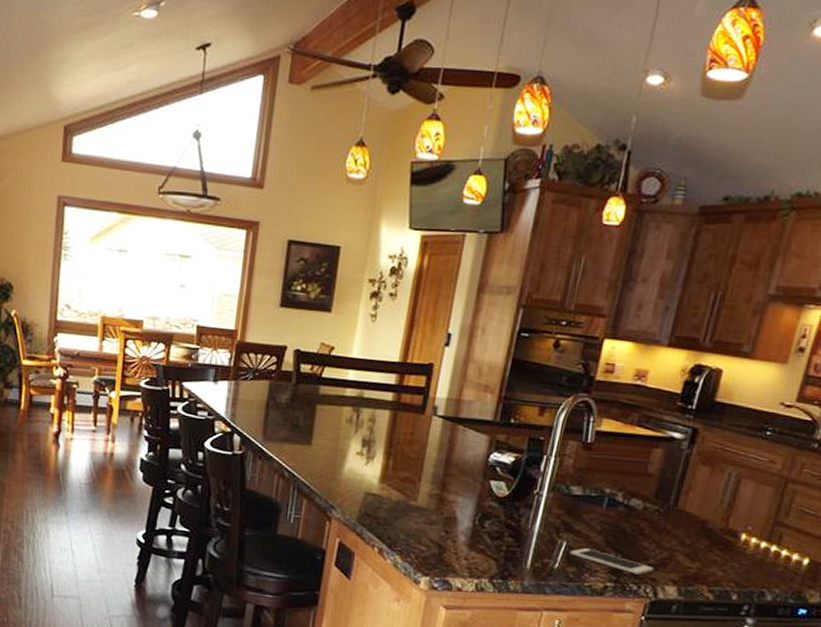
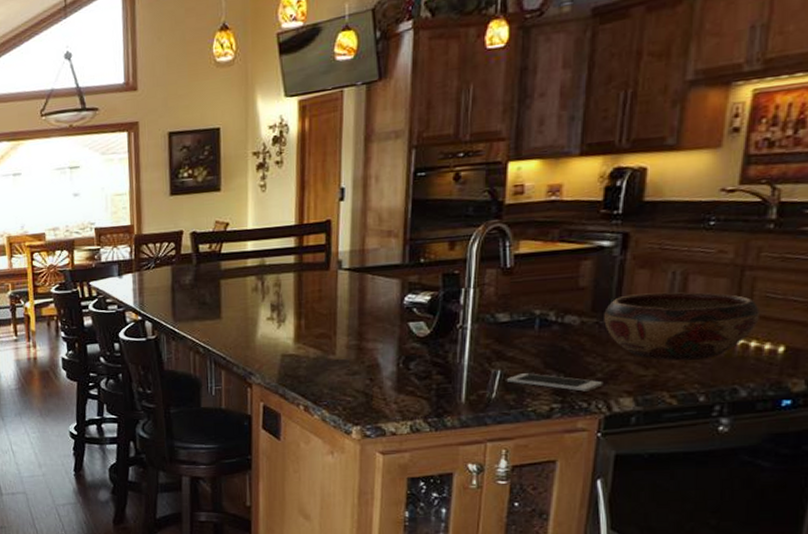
decorative bowl: none [663,488,794,561] -> present [604,292,759,361]

